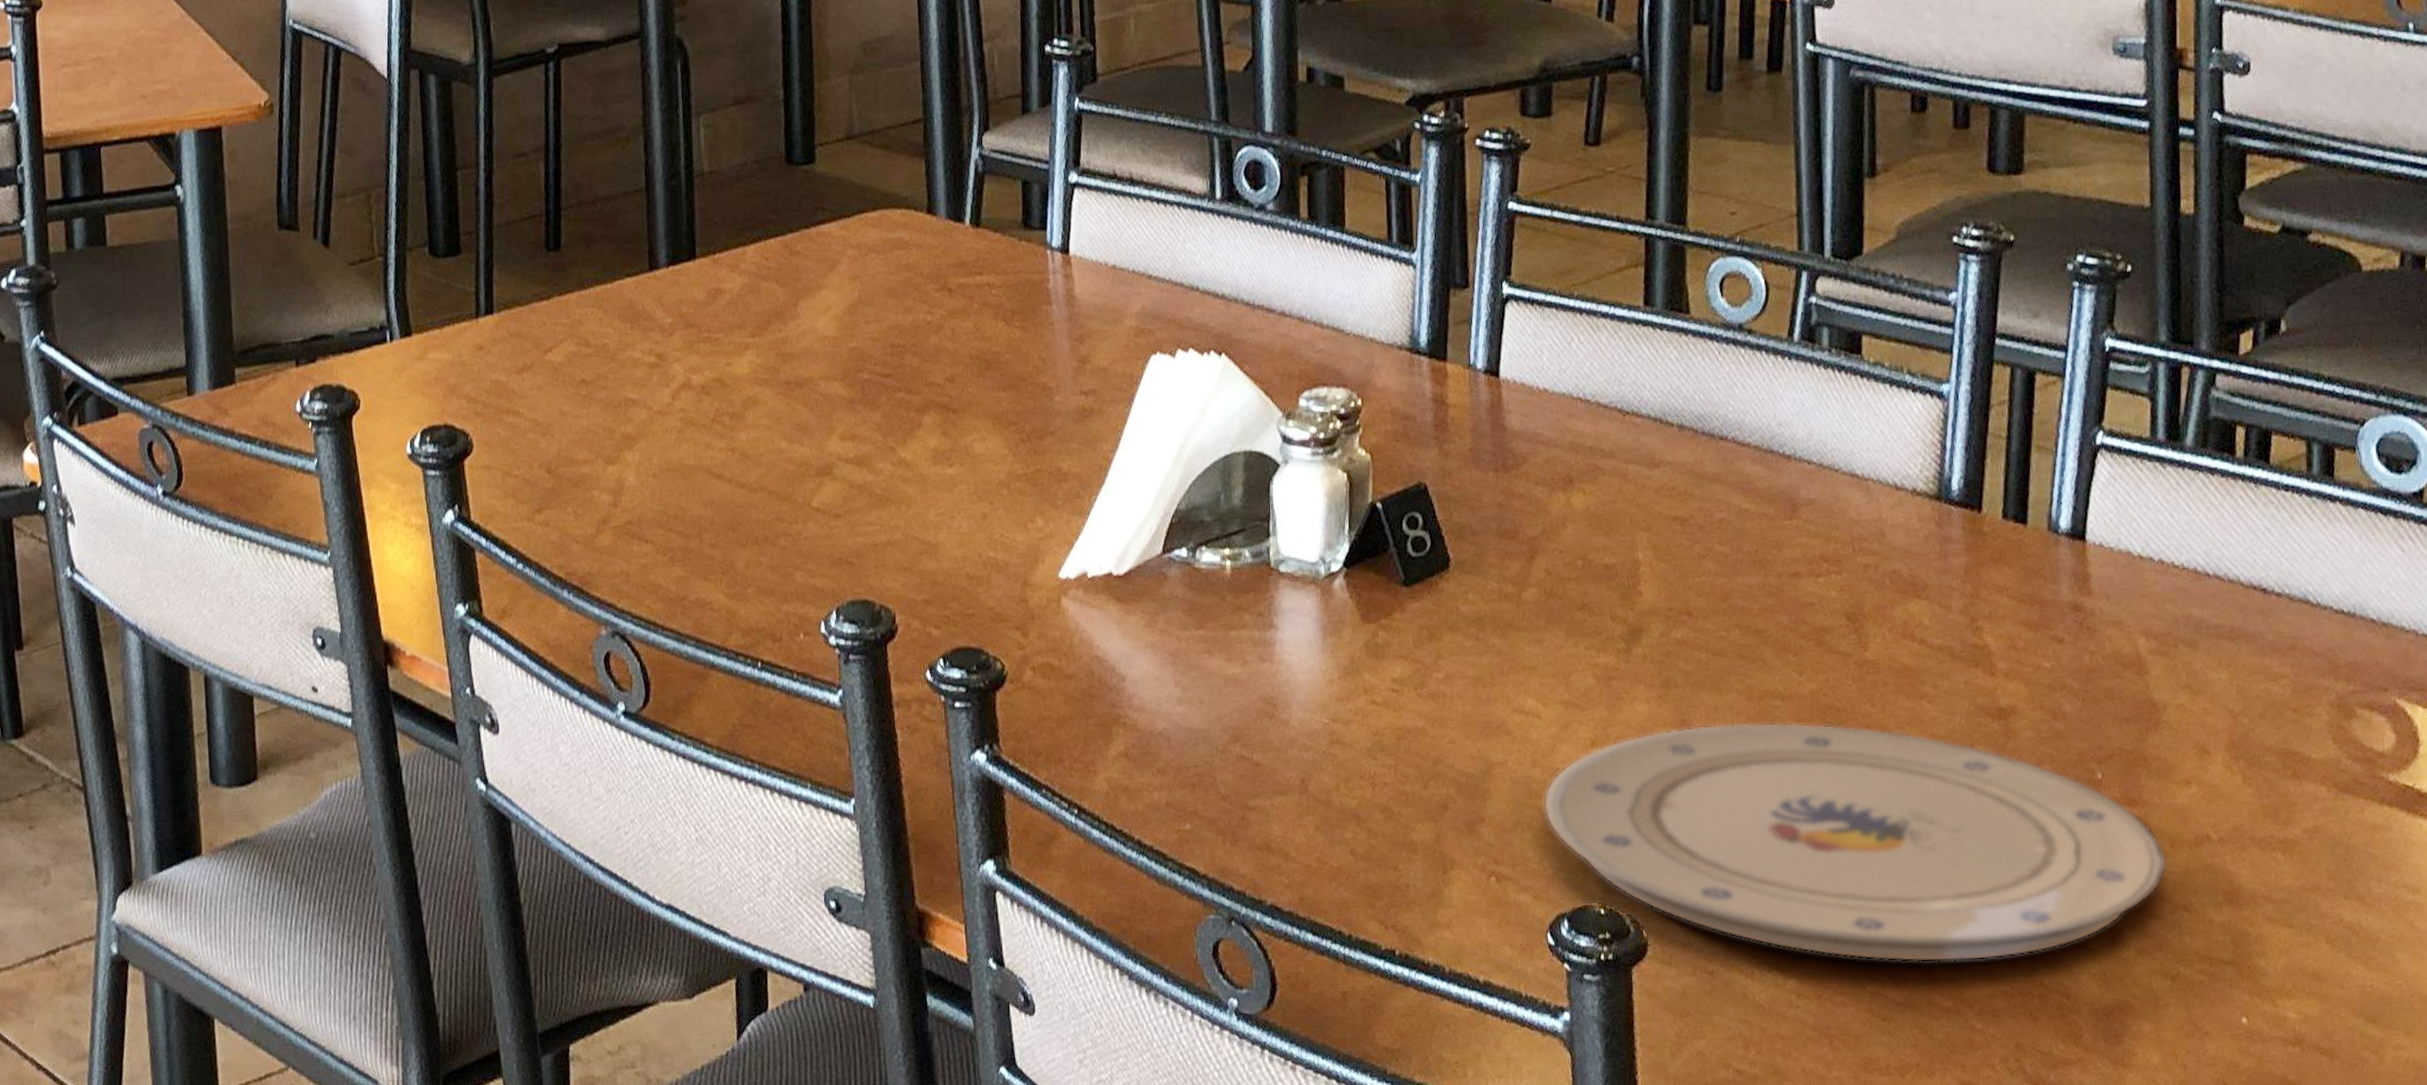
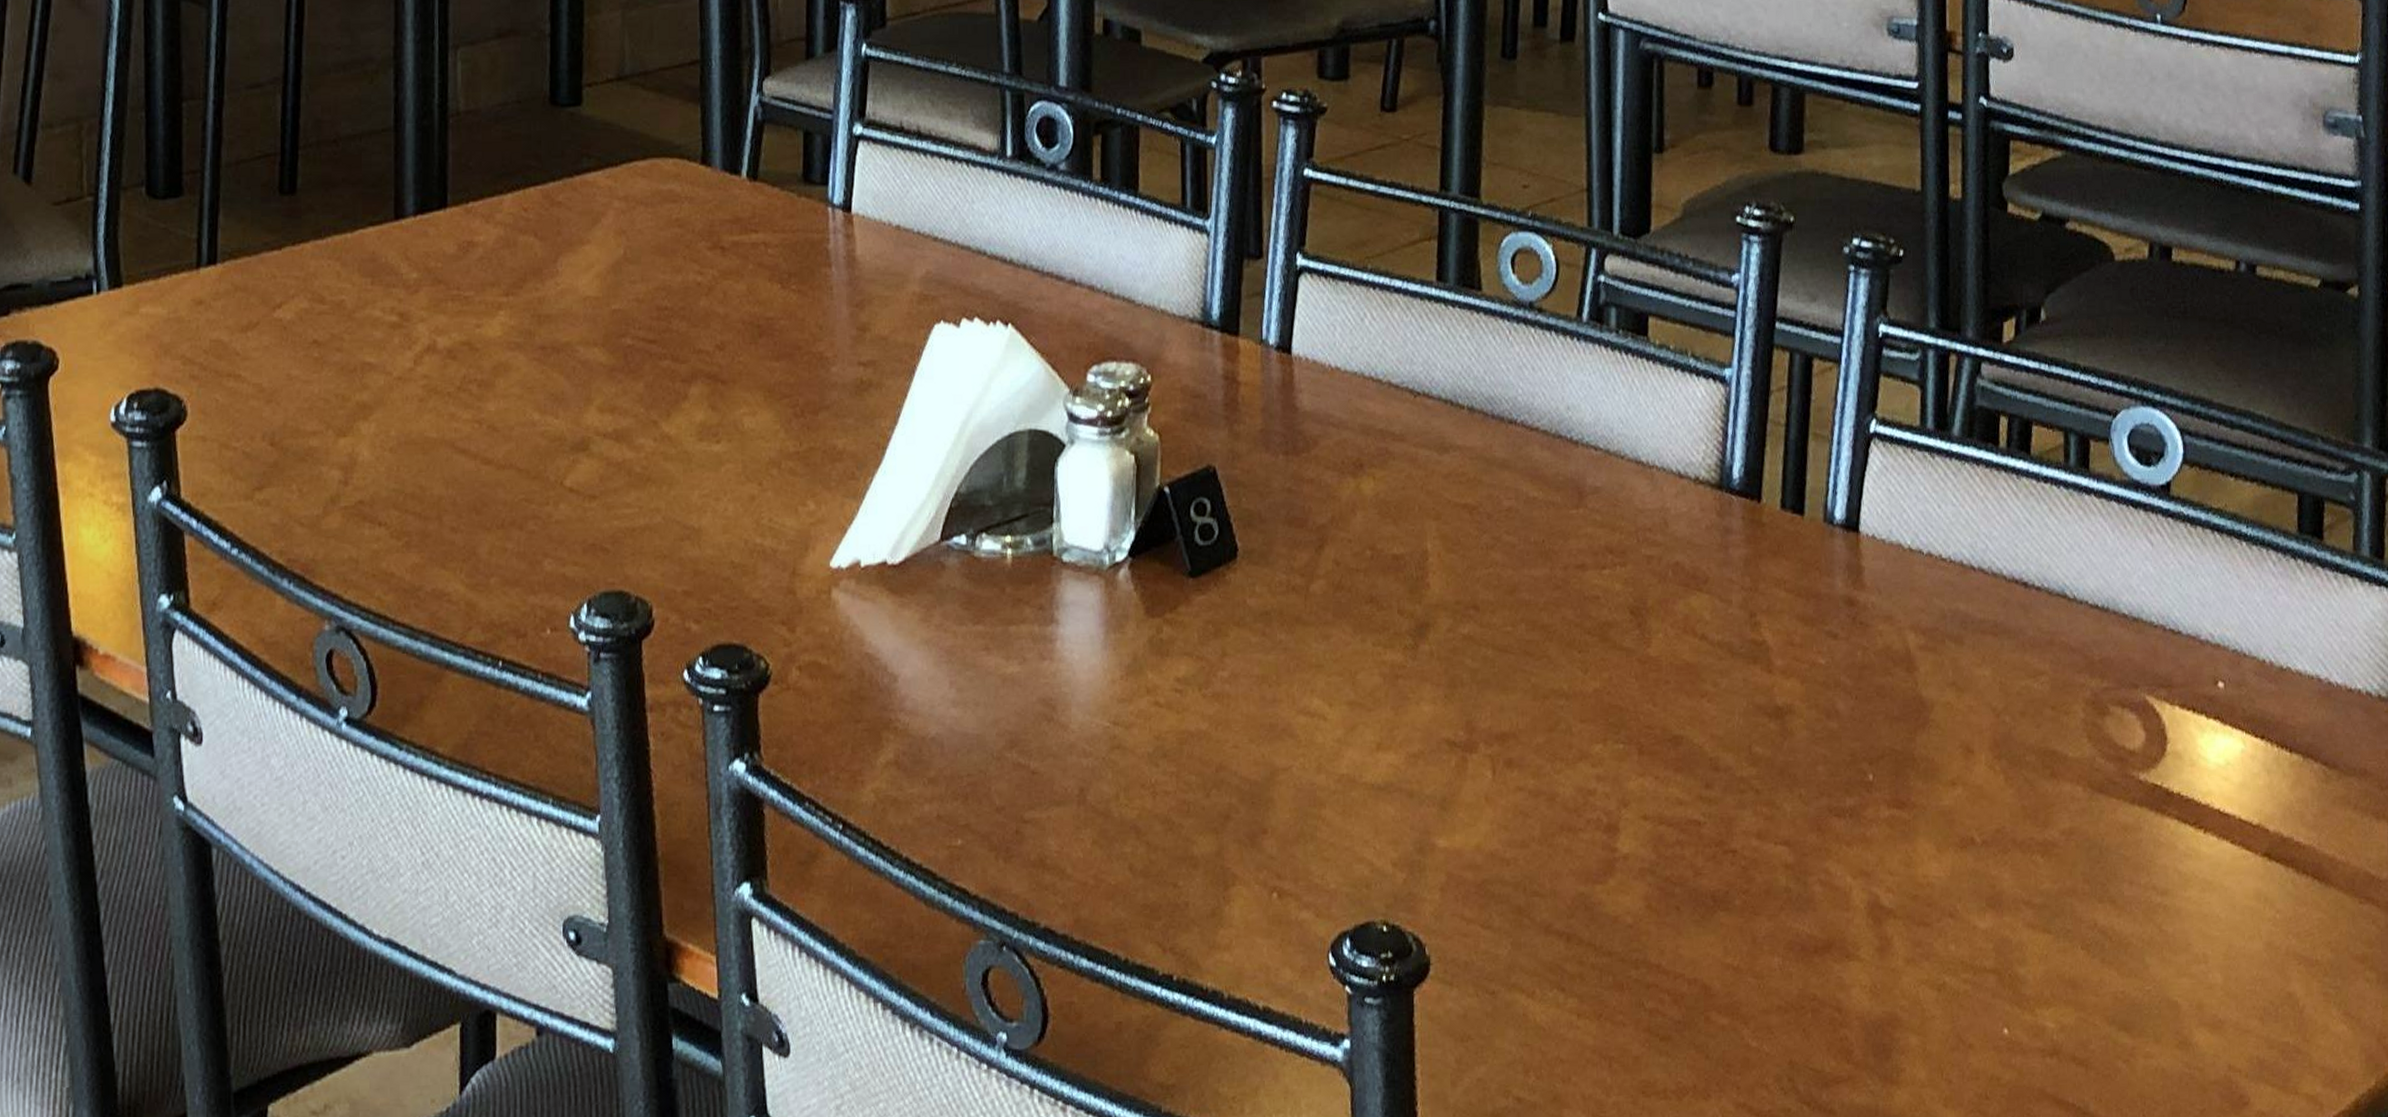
plate: present [1543,722,2168,962] -> none [1327,723,1934,977]

